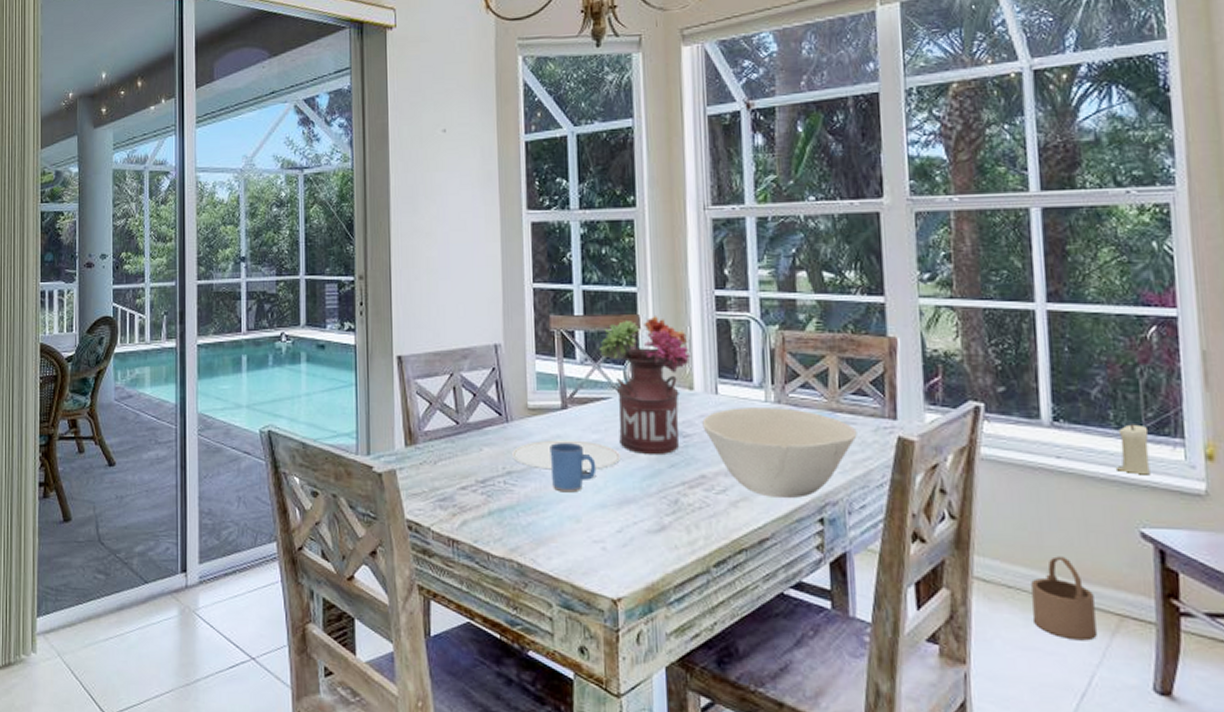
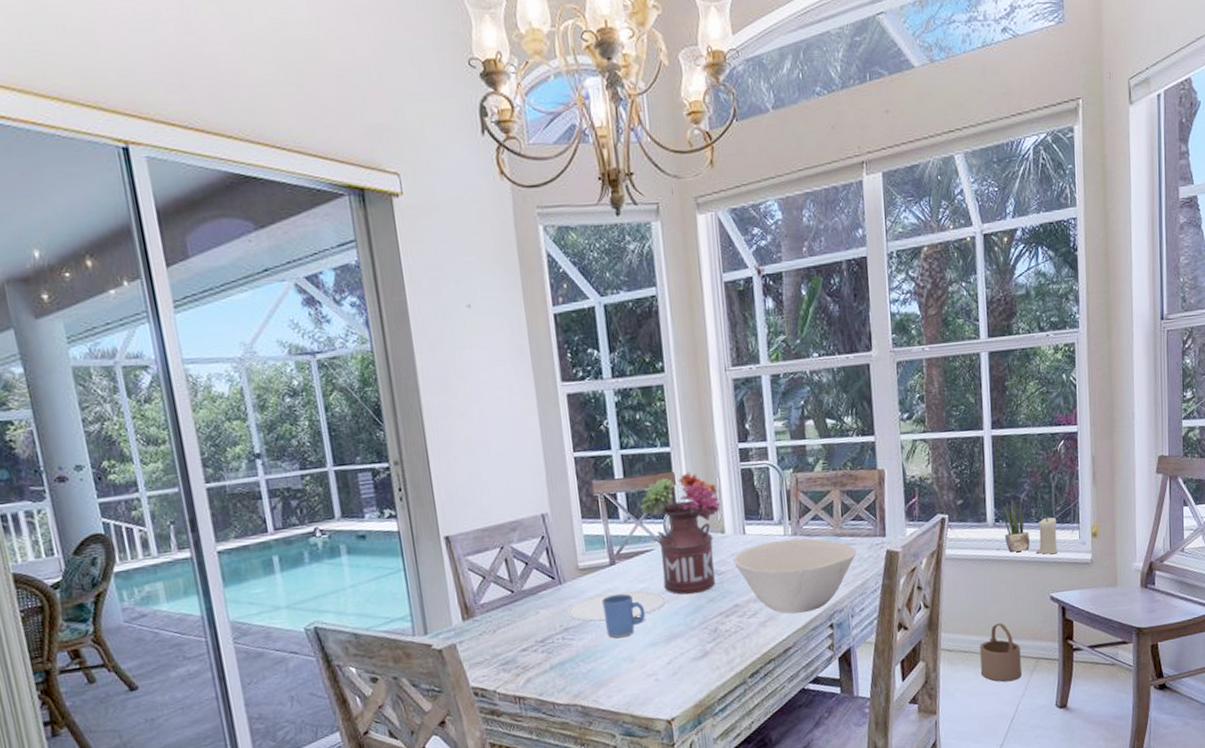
potted plant: none [1066,394,1107,466] -> present [1004,499,1030,553]

